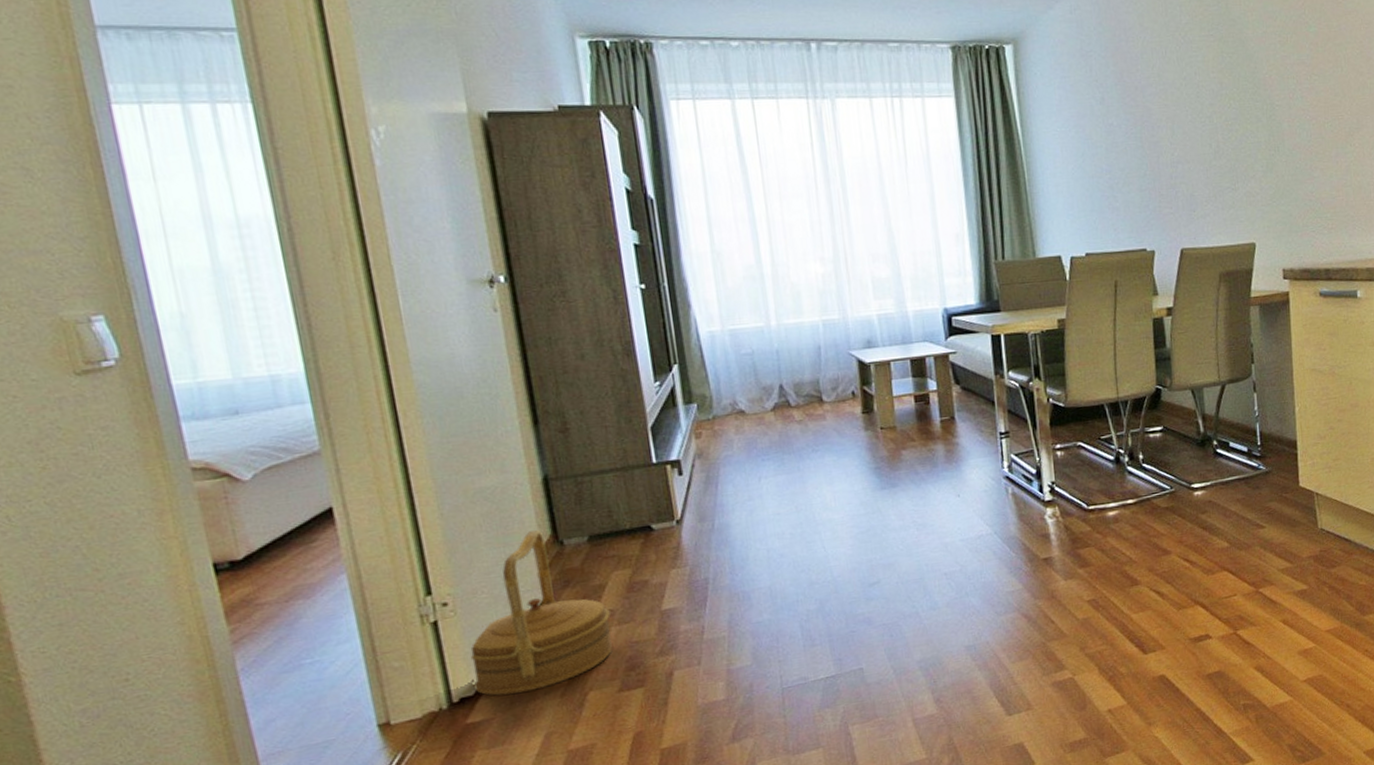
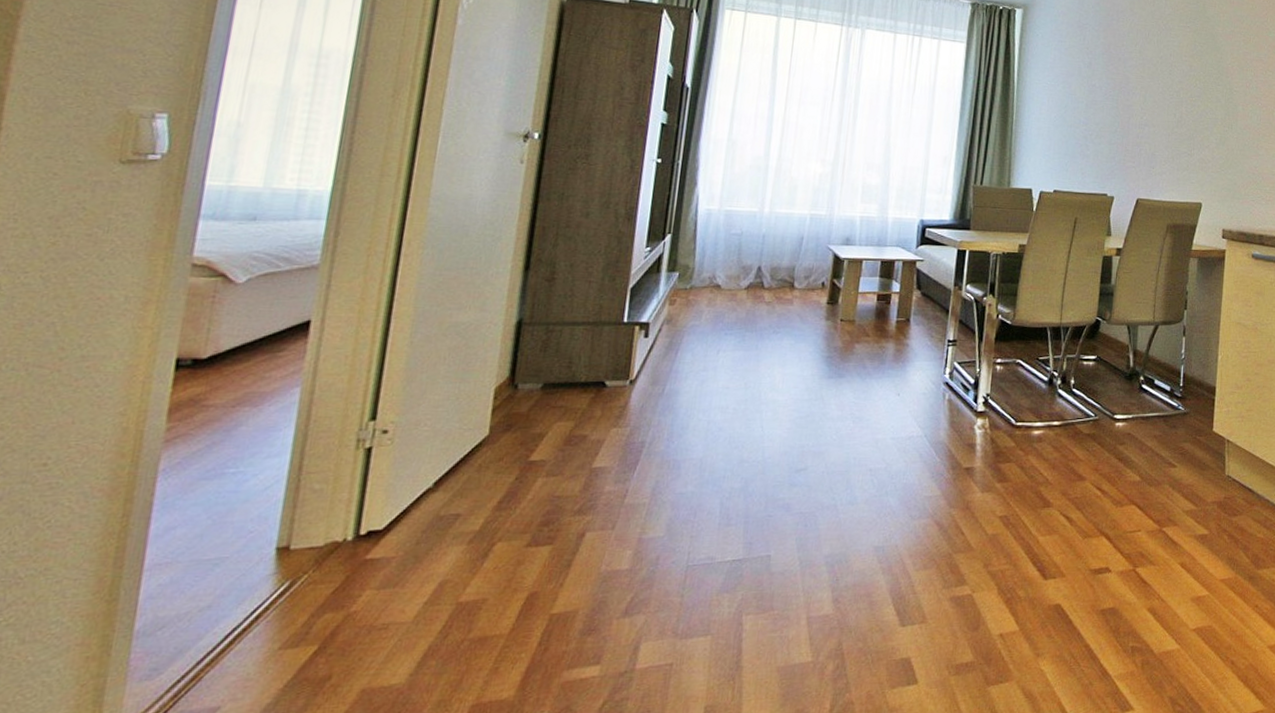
basket: present [470,530,613,696] -> none [385,371,542,535]

